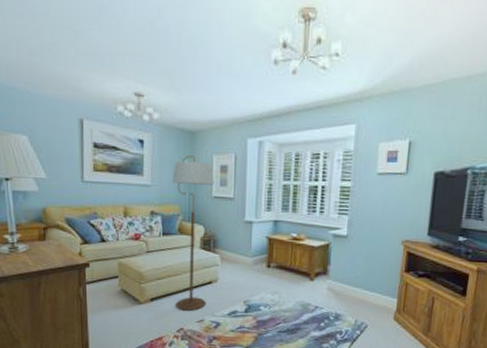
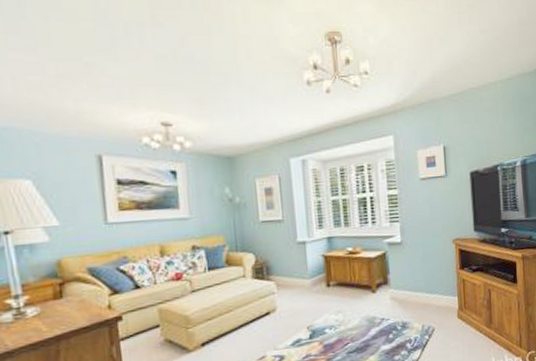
floor lamp: present [172,155,214,311] -> none [213,181,266,351]

